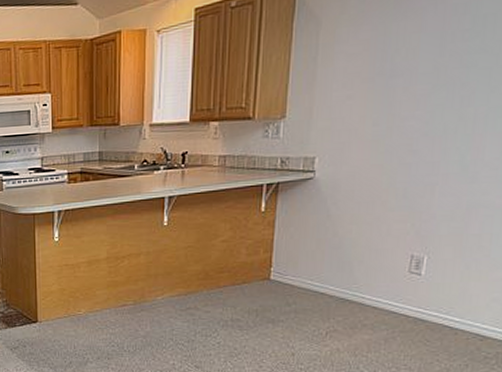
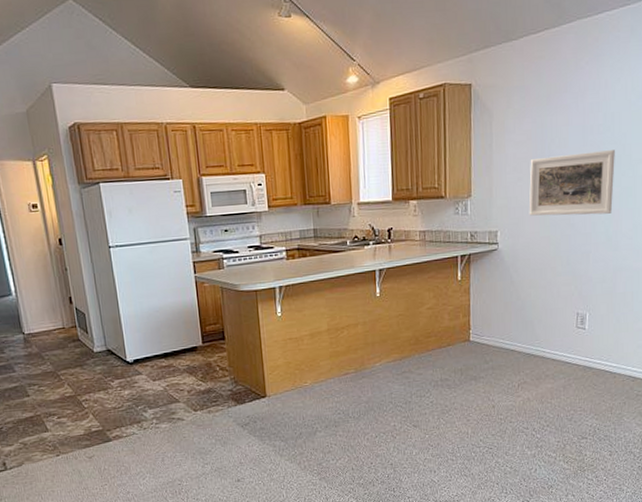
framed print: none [358,61,484,141] -> present [529,150,615,216]

